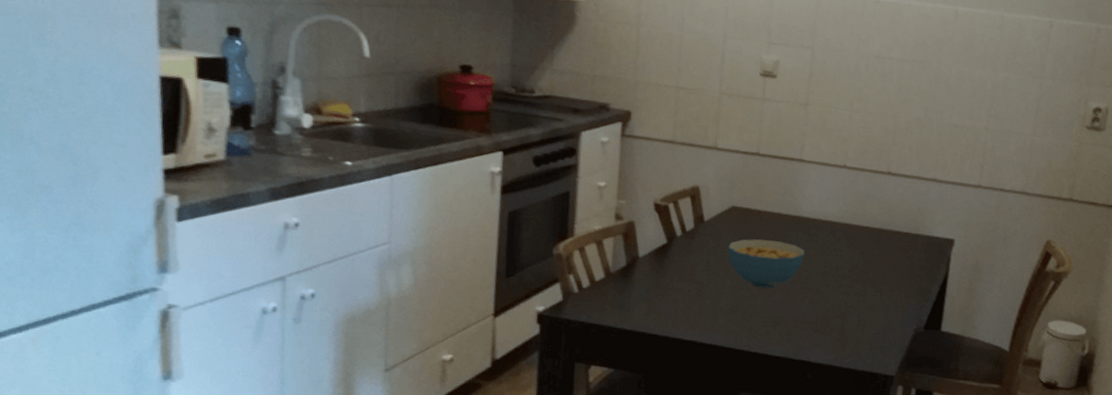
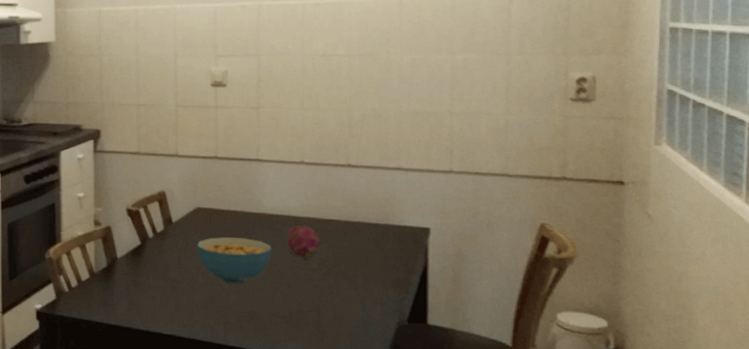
fruit: none [820,230,854,266] -> present [286,225,321,259]

